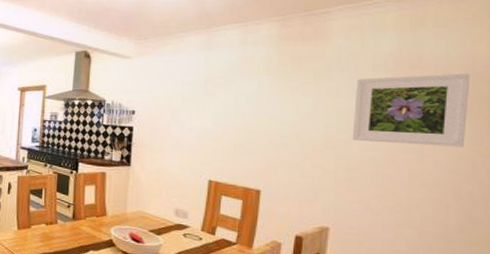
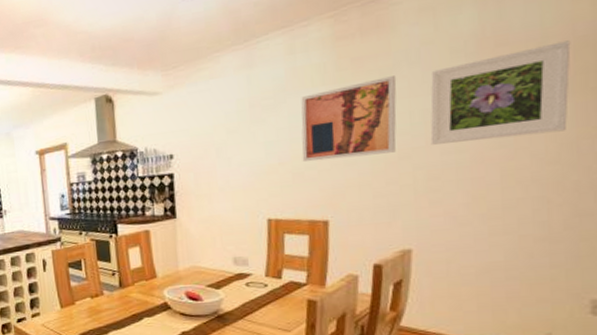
wall art: none [243,77,328,141] -> present [301,76,397,163]

